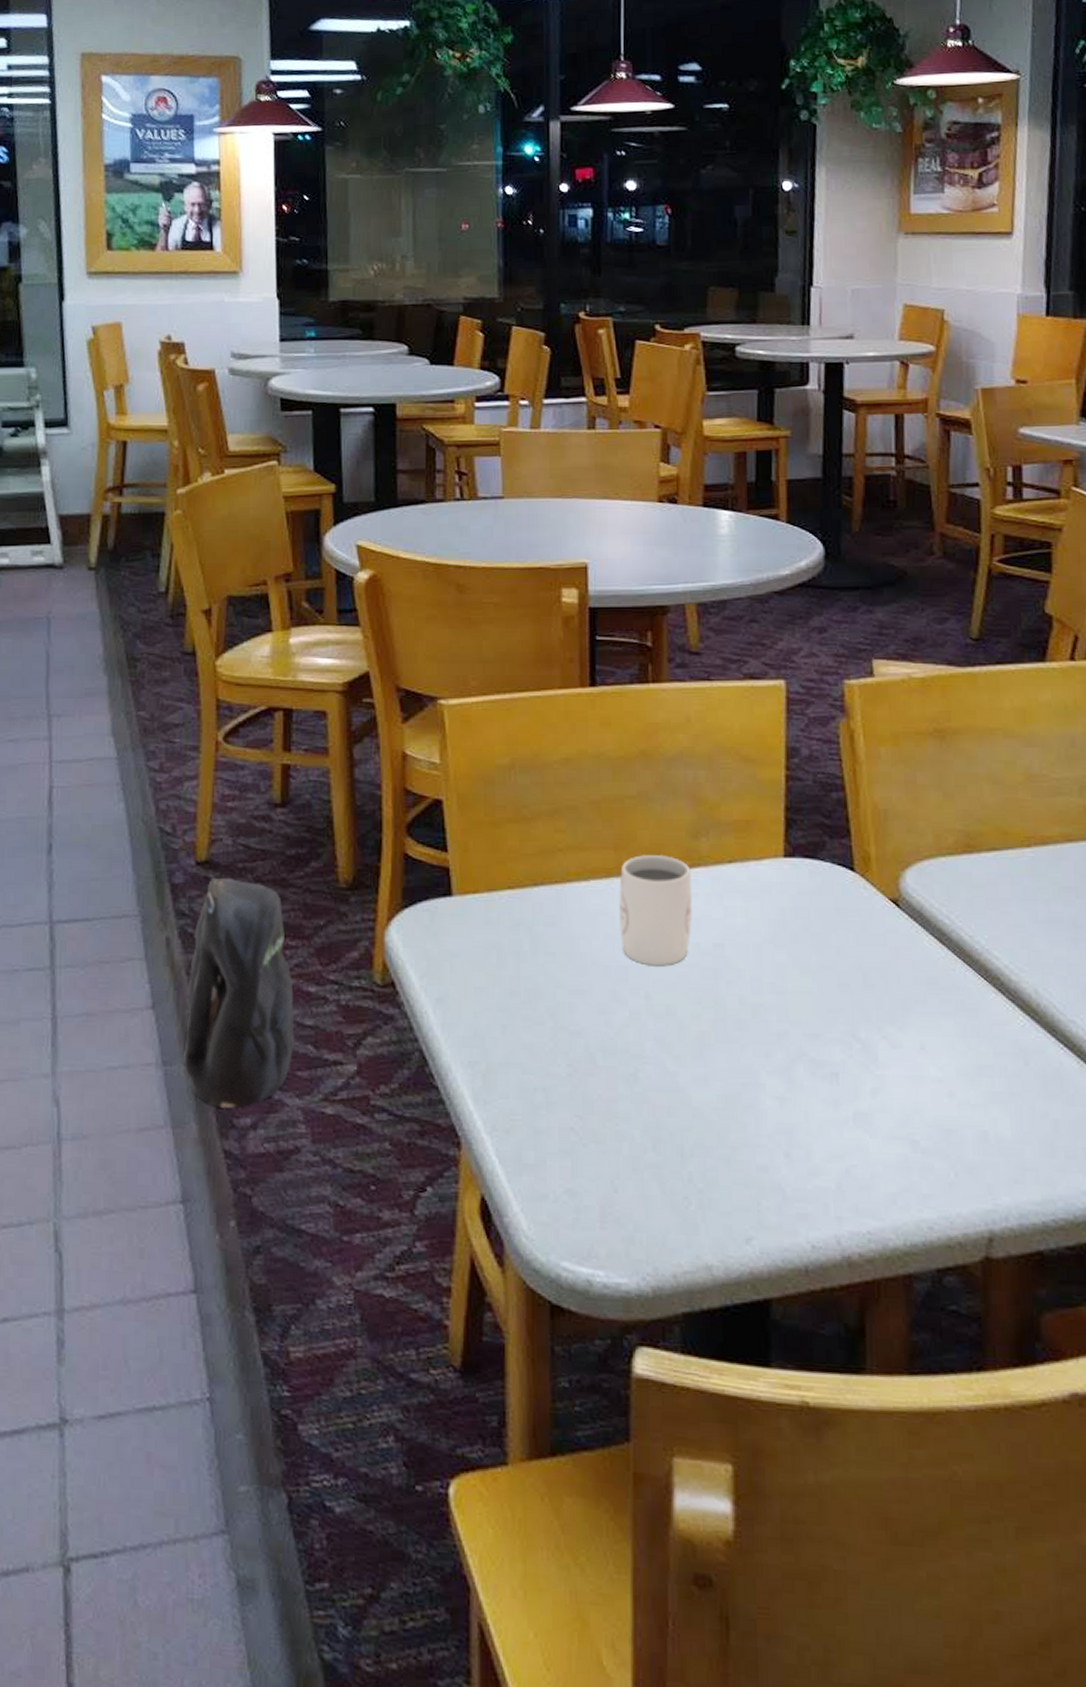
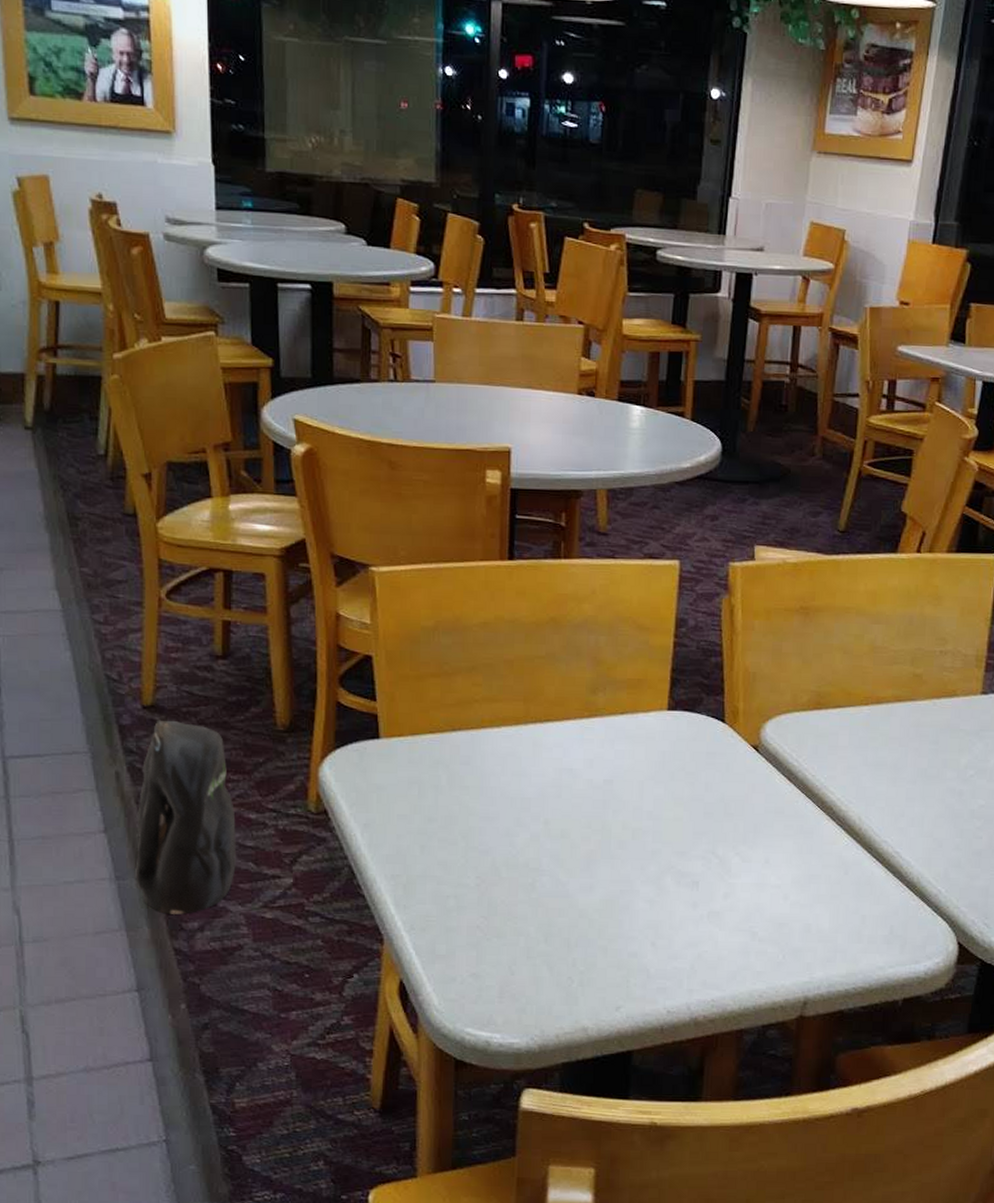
mug: present [619,854,692,967] -> none [525,706,588,798]

